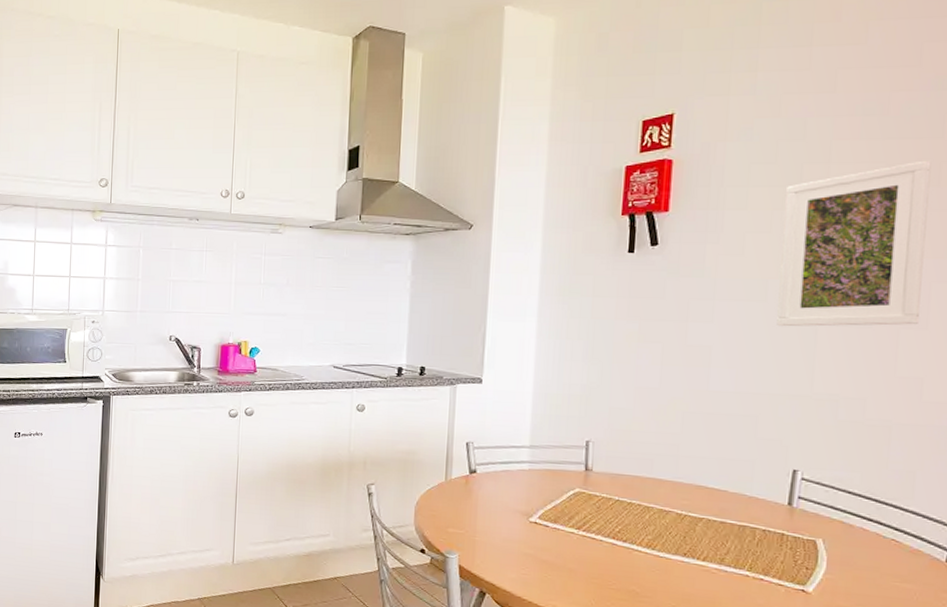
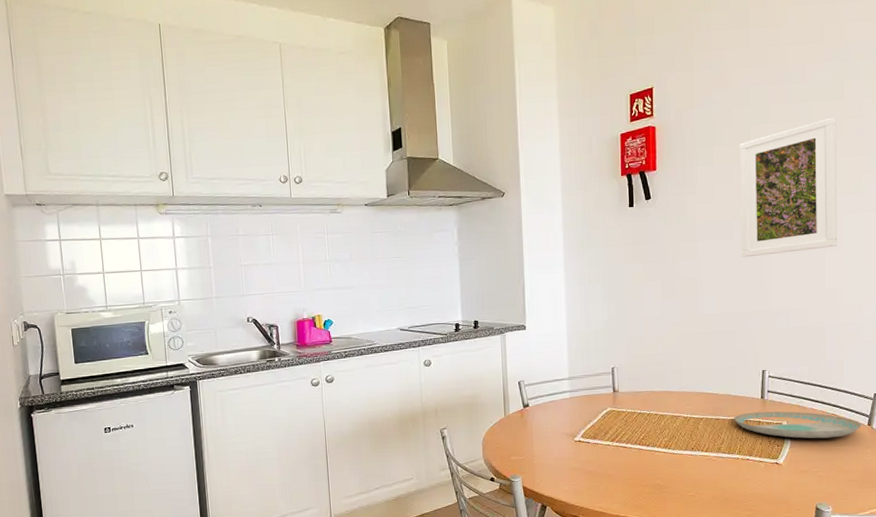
plate: none [747,520,935,571] -> present [734,411,861,439]

